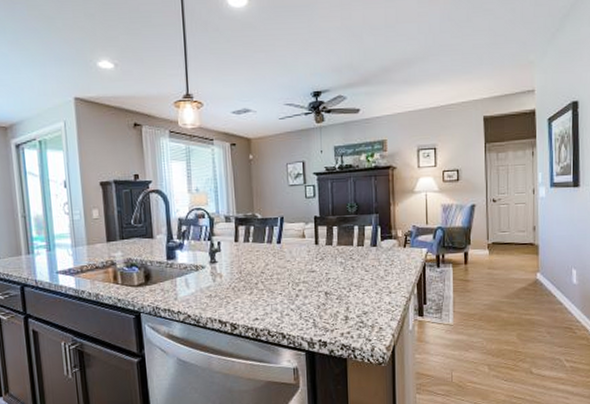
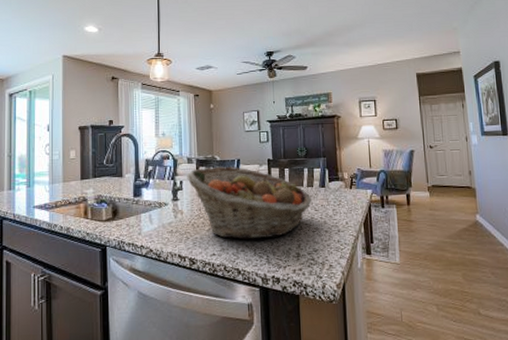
fruit basket: none [225,225,362,303] -> present [187,166,312,240]

